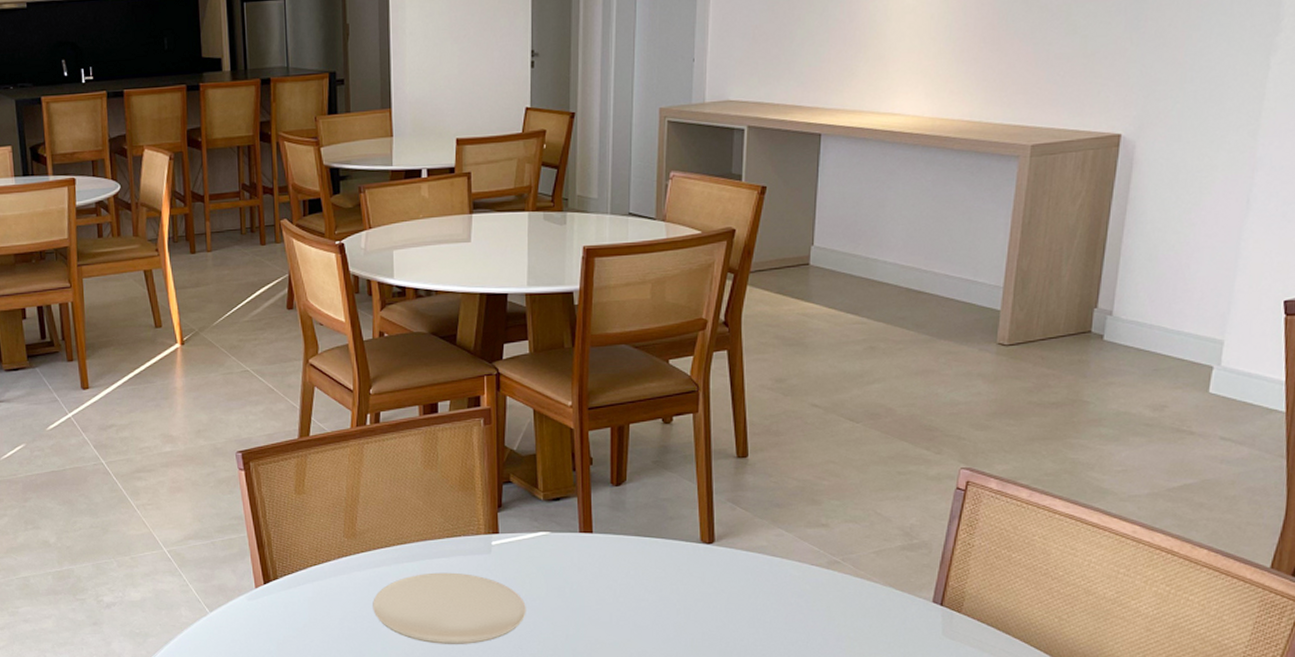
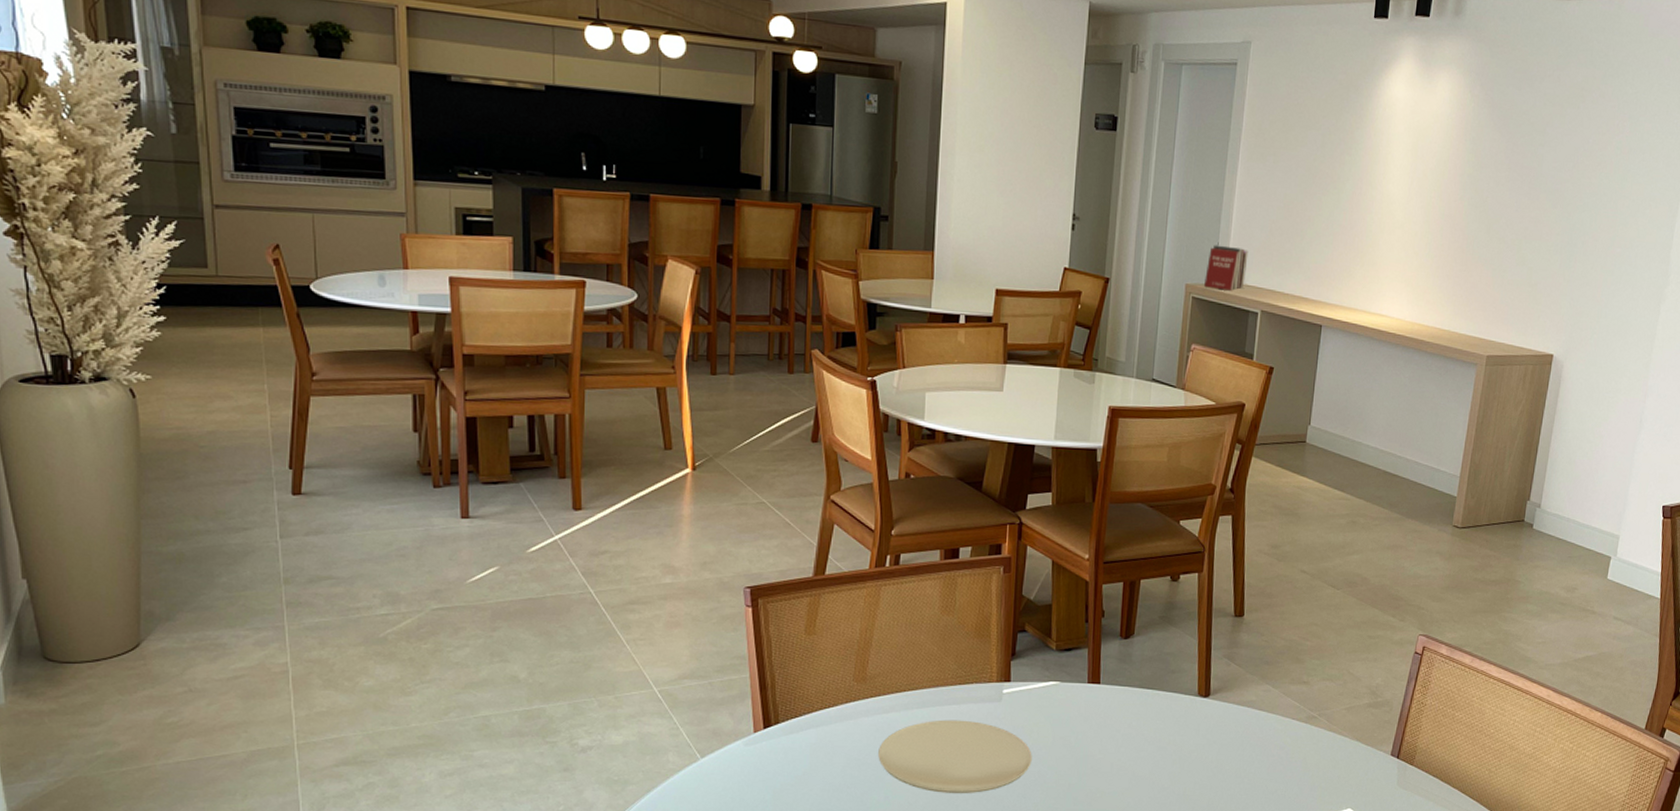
books: none [681,61,729,110] -> present [1204,245,1249,291]

